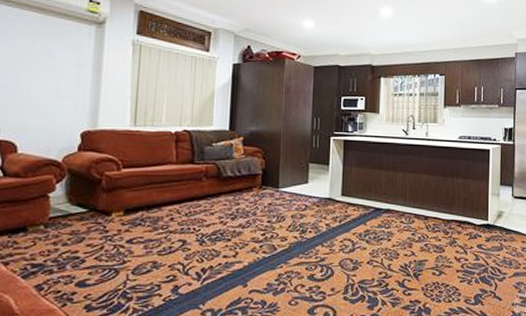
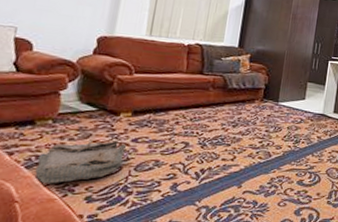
bag: none [32,243,122,294] -> present [35,139,127,184]

